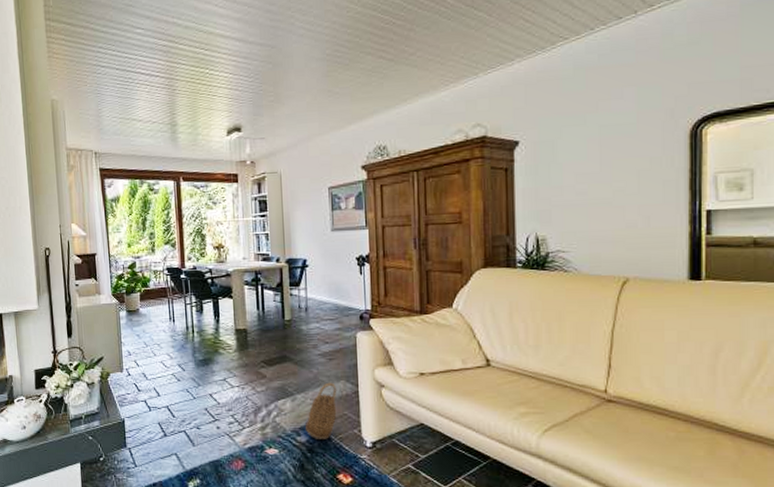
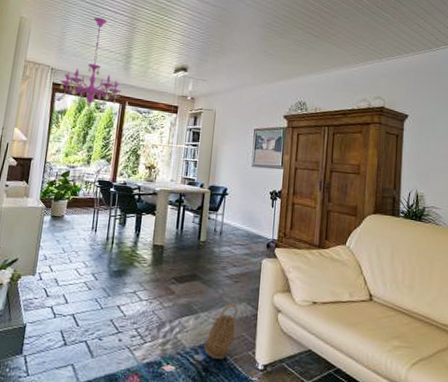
chandelier: none [106,84,173,196] -> present [59,17,121,113]

